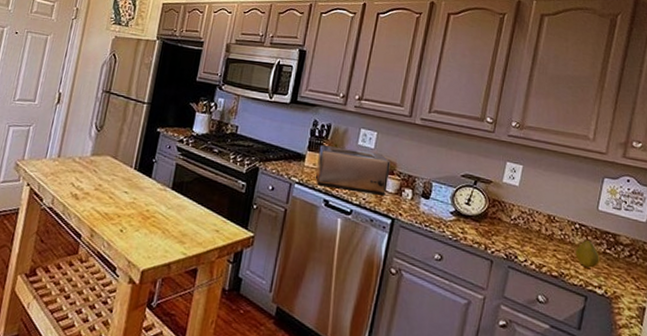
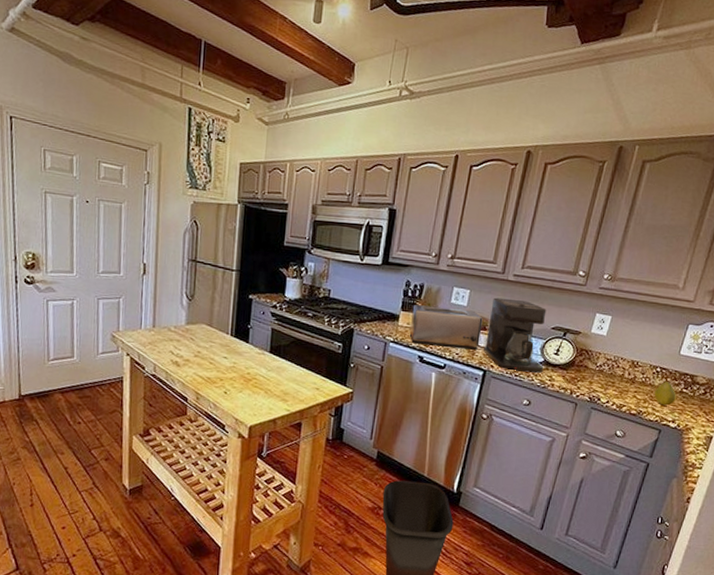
coffee maker: none [392,141,455,224] -> present [484,297,547,373]

